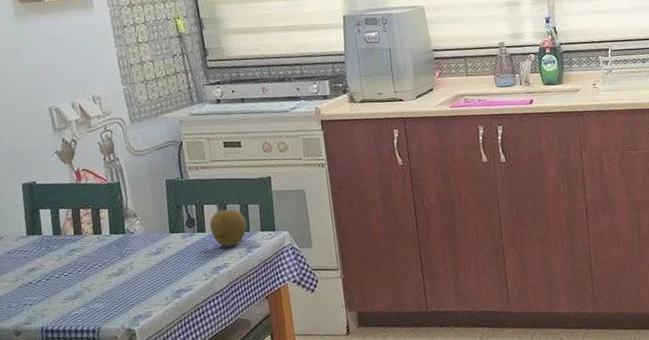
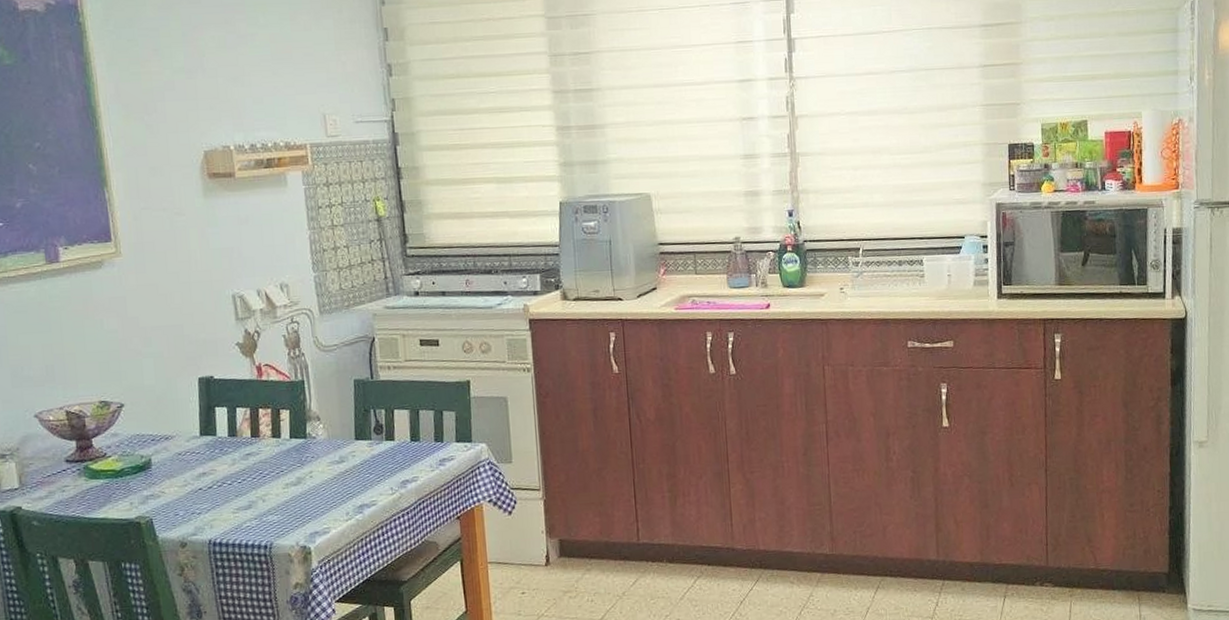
fruit: present [209,209,247,247] -> none [399,415,440,458]

